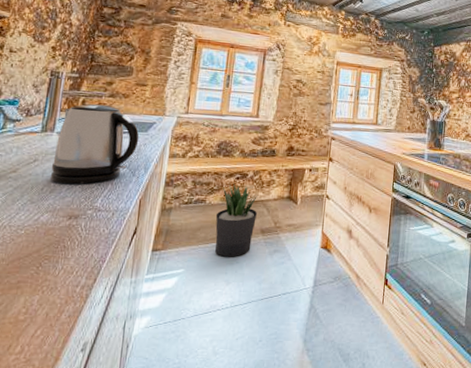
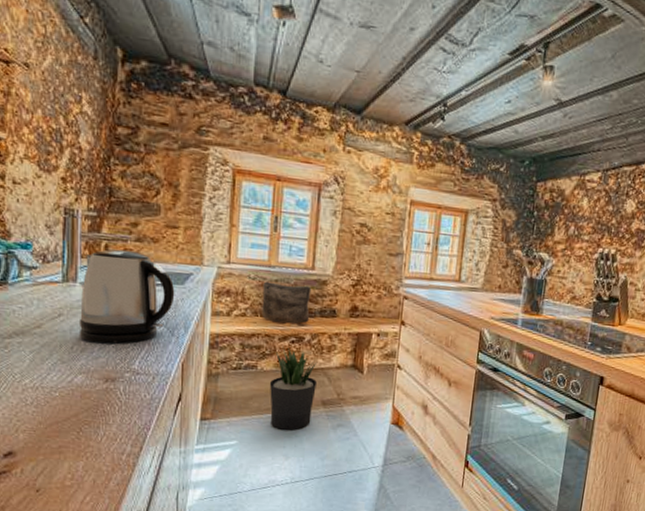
cushion: none [212,128,256,163] -> present [261,281,312,324]

